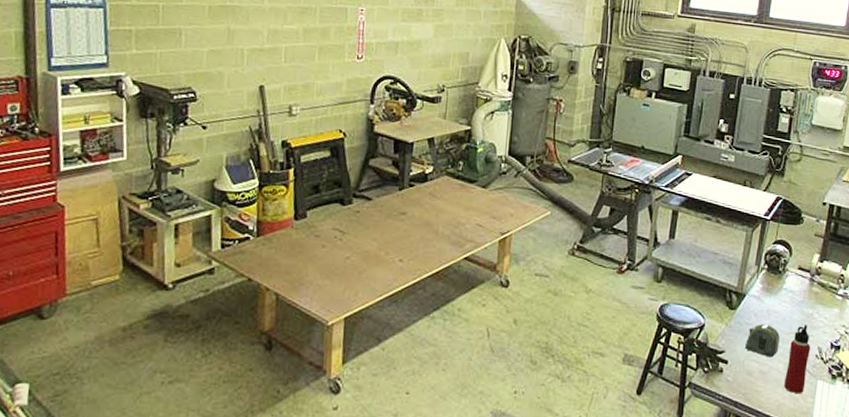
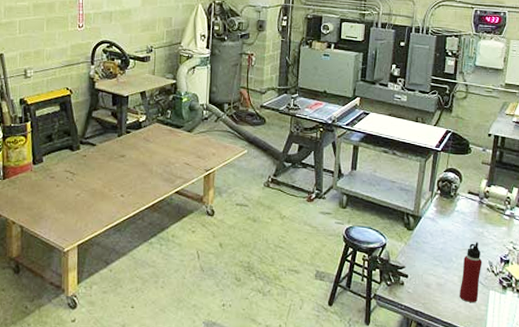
tape measure: present [744,324,780,358] -> none [422,242,454,271]

